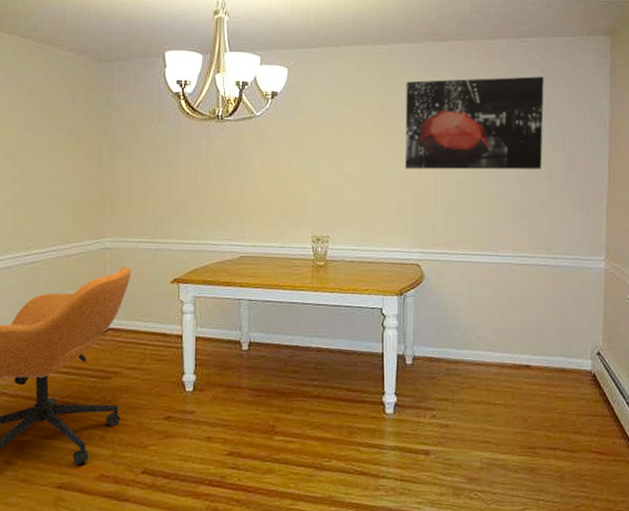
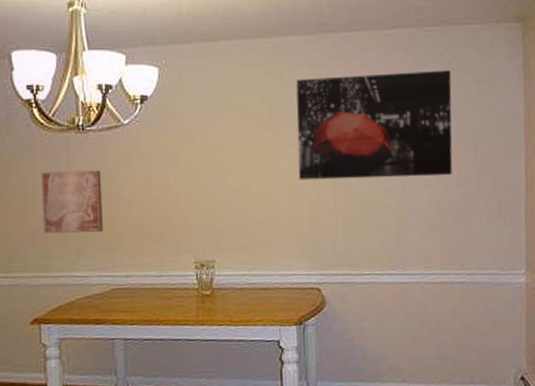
wall art: none [185,154,236,208] -> present [41,170,103,233]

